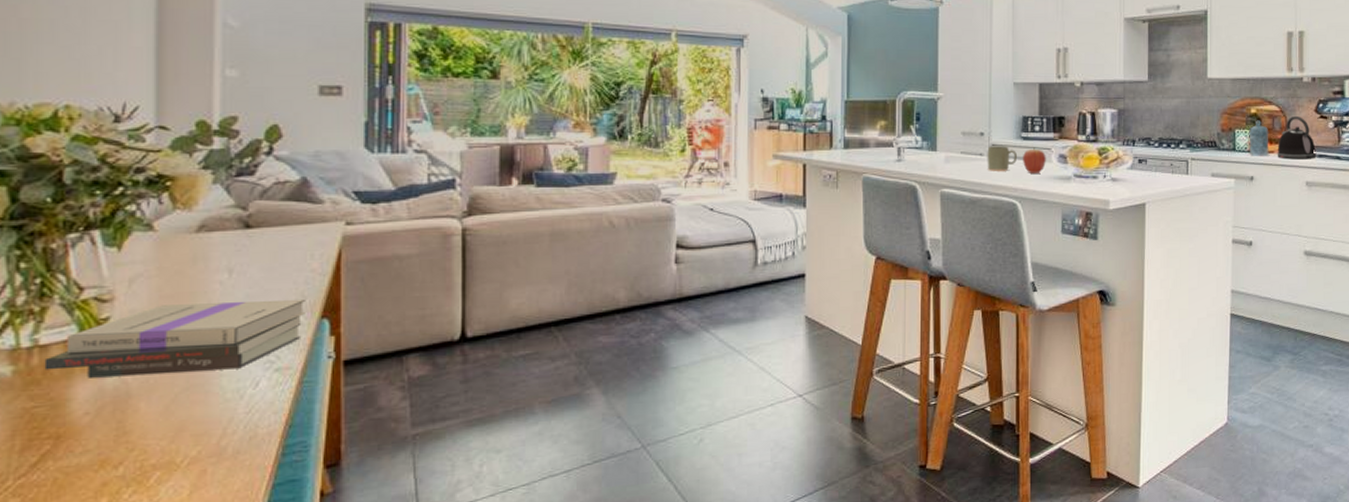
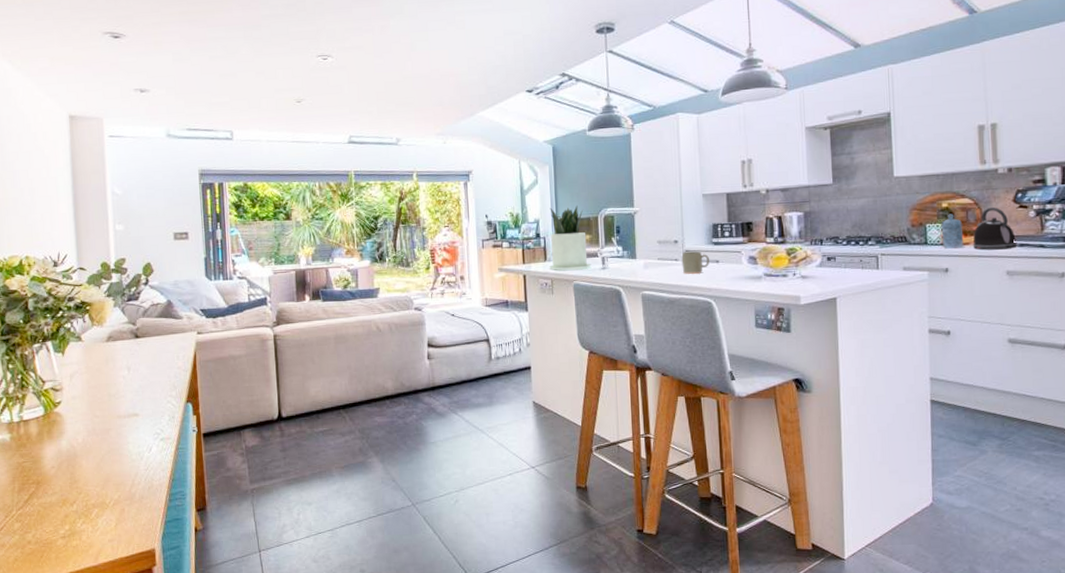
books: present [44,298,305,378] -> none [27,388,177,443]
planter: none [835,85,885,162] -> present [549,206,592,271]
fruit: present [1023,147,1046,173] -> none [715,251,737,275]

